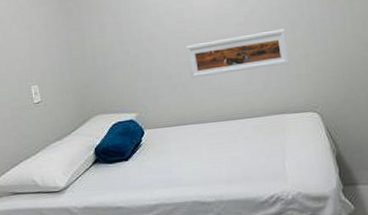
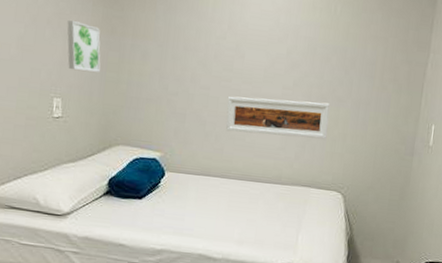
wall art: none [29,12,66,58] -> present [67,20,101,72]

